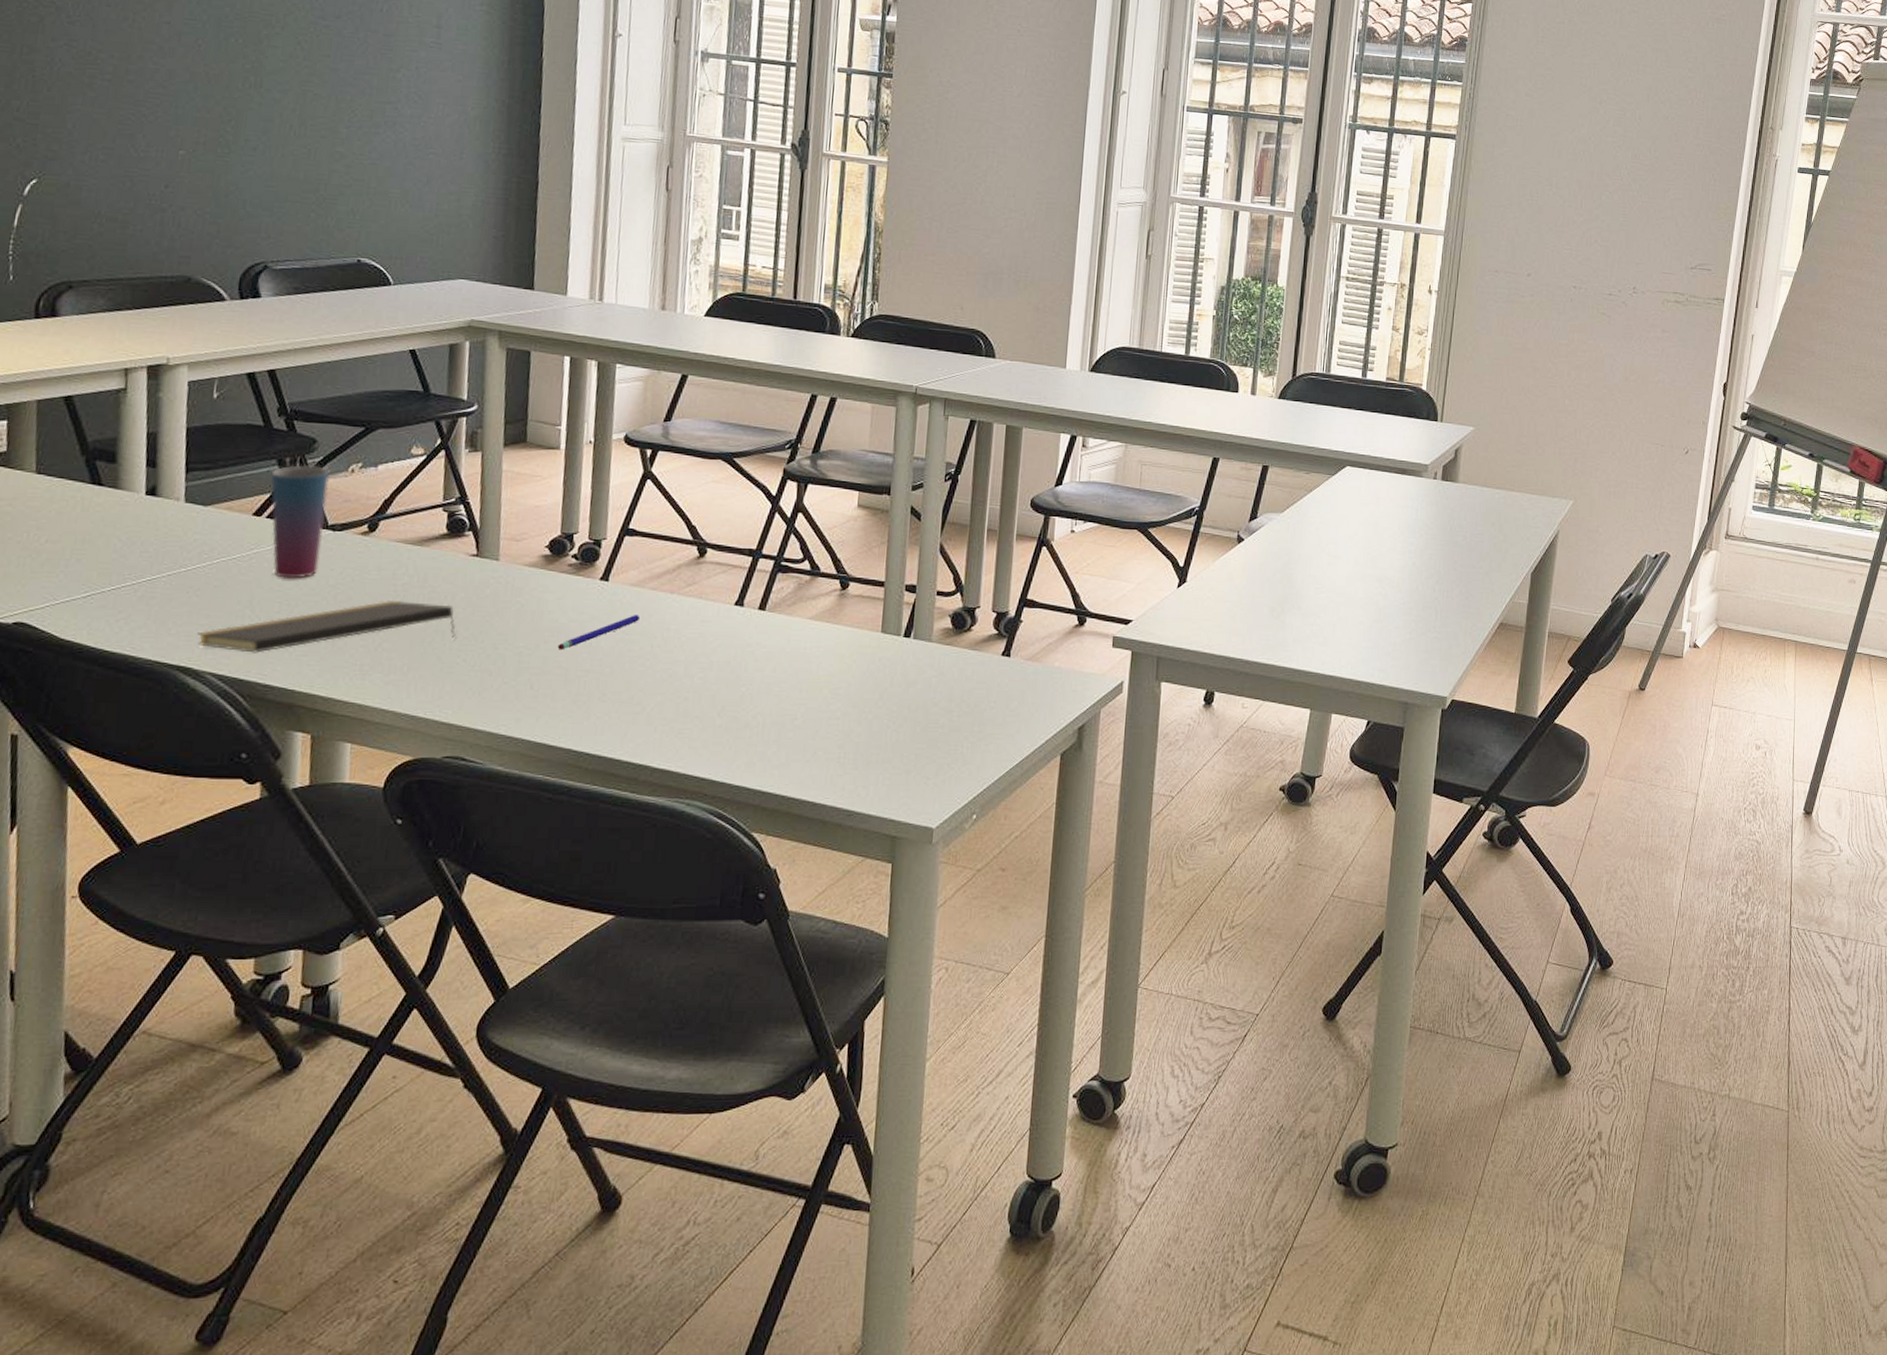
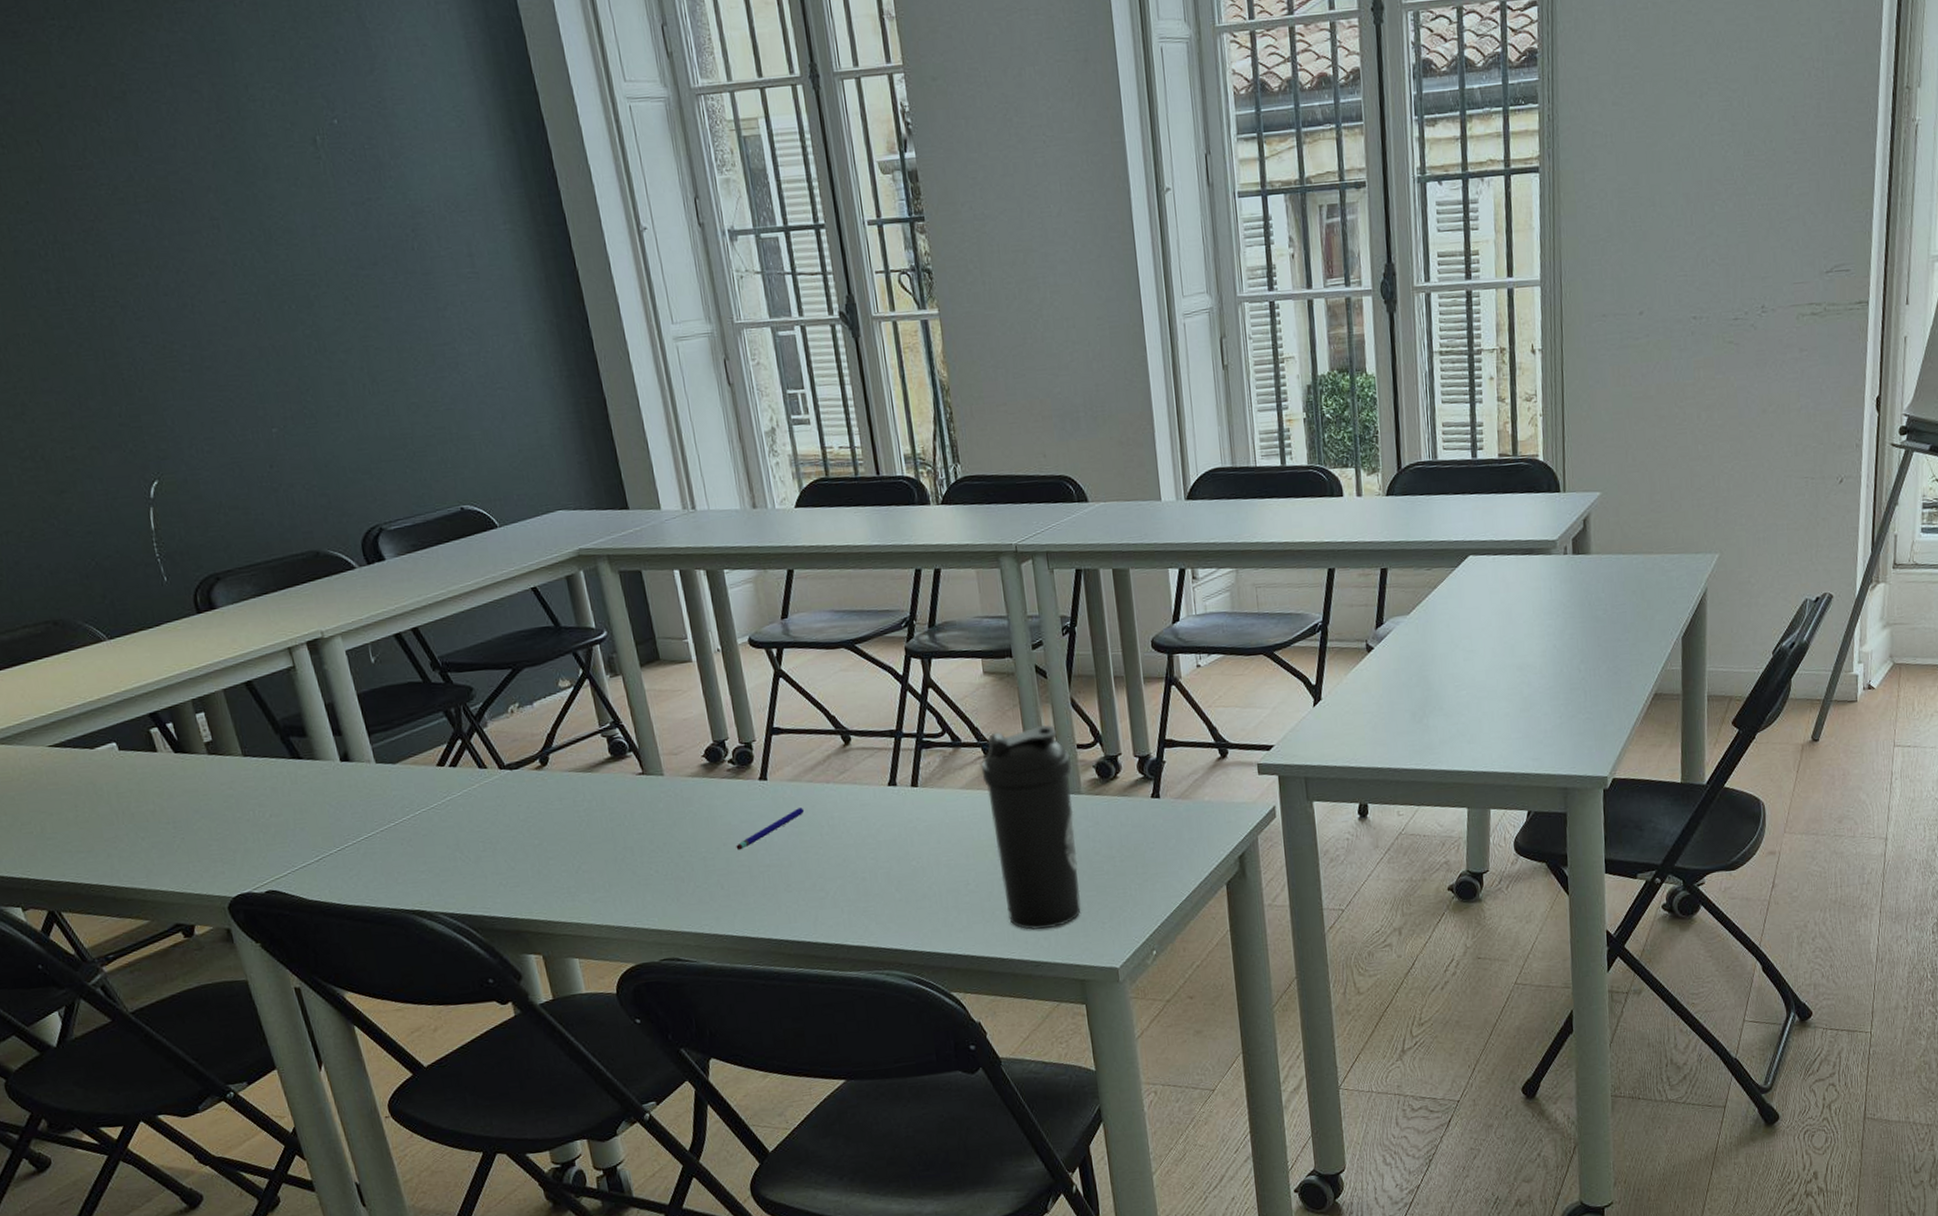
notepad: present [197,601,457,653] -> none [421,822,645,891]
cup: present [270,465,330,579] -> none [441,712,507,820]
water bottle: none [830,566,928,778] -> present [981,725,1081,930]

